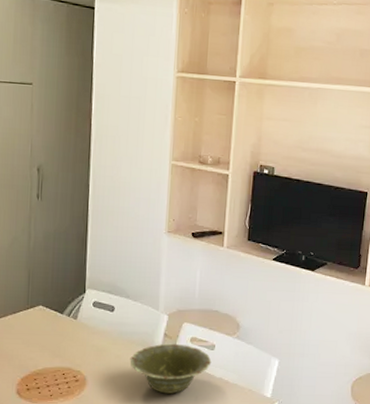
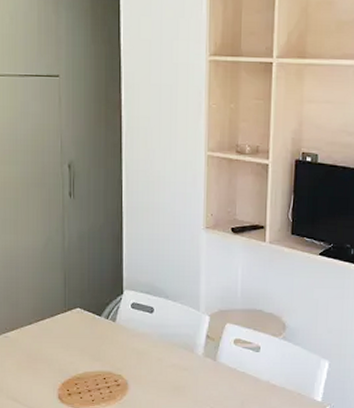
dish: present [129,343,212,394] -> none [171,345,257,398]

